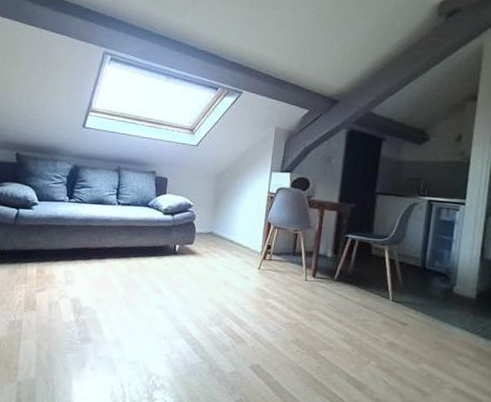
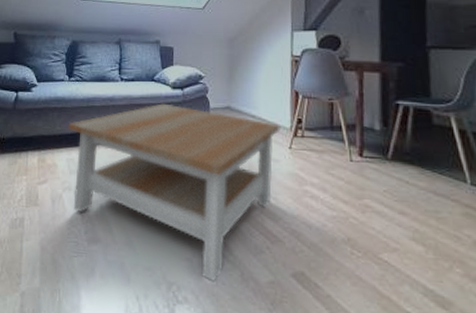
coffee table: none [66,226,253,373] -> present [68,103,280,283]

